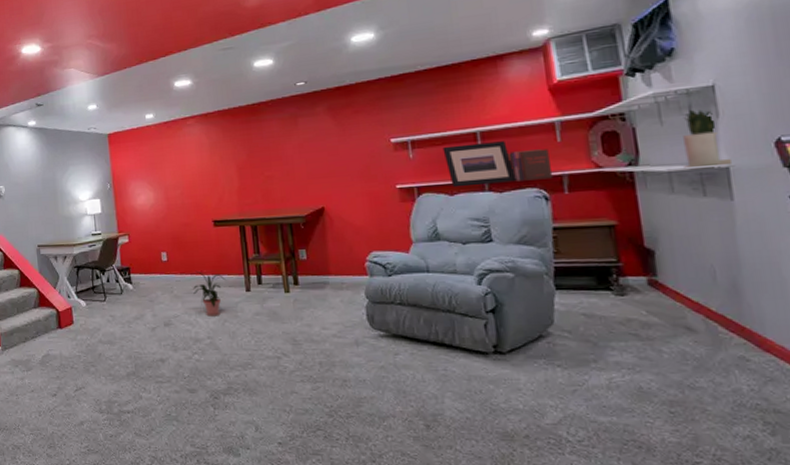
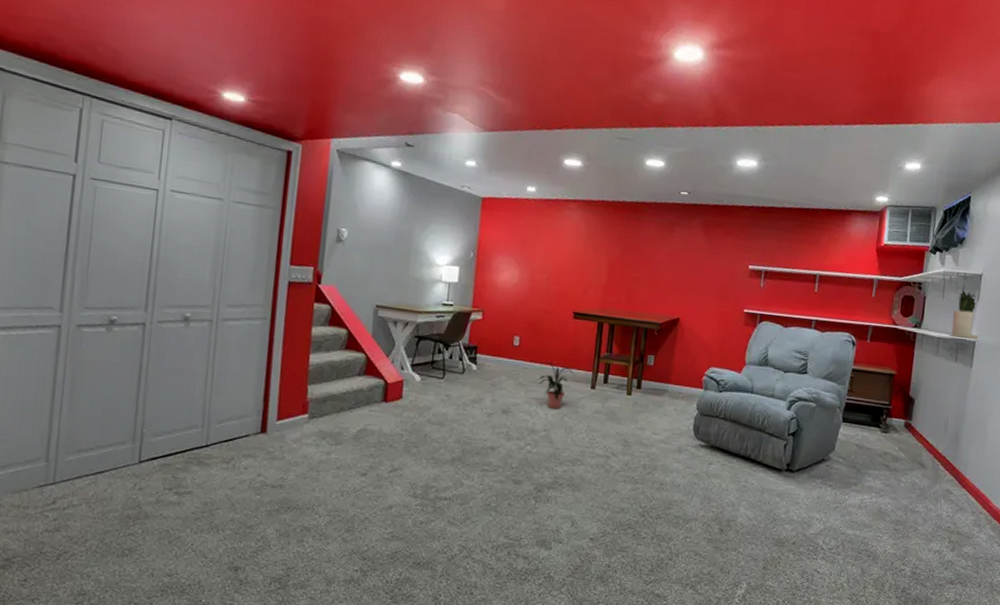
picture frame: present [442,141,517,188] -> none [787,282,837,325]
books: present [508,149,554,182] -> none [834,298,864,327]

